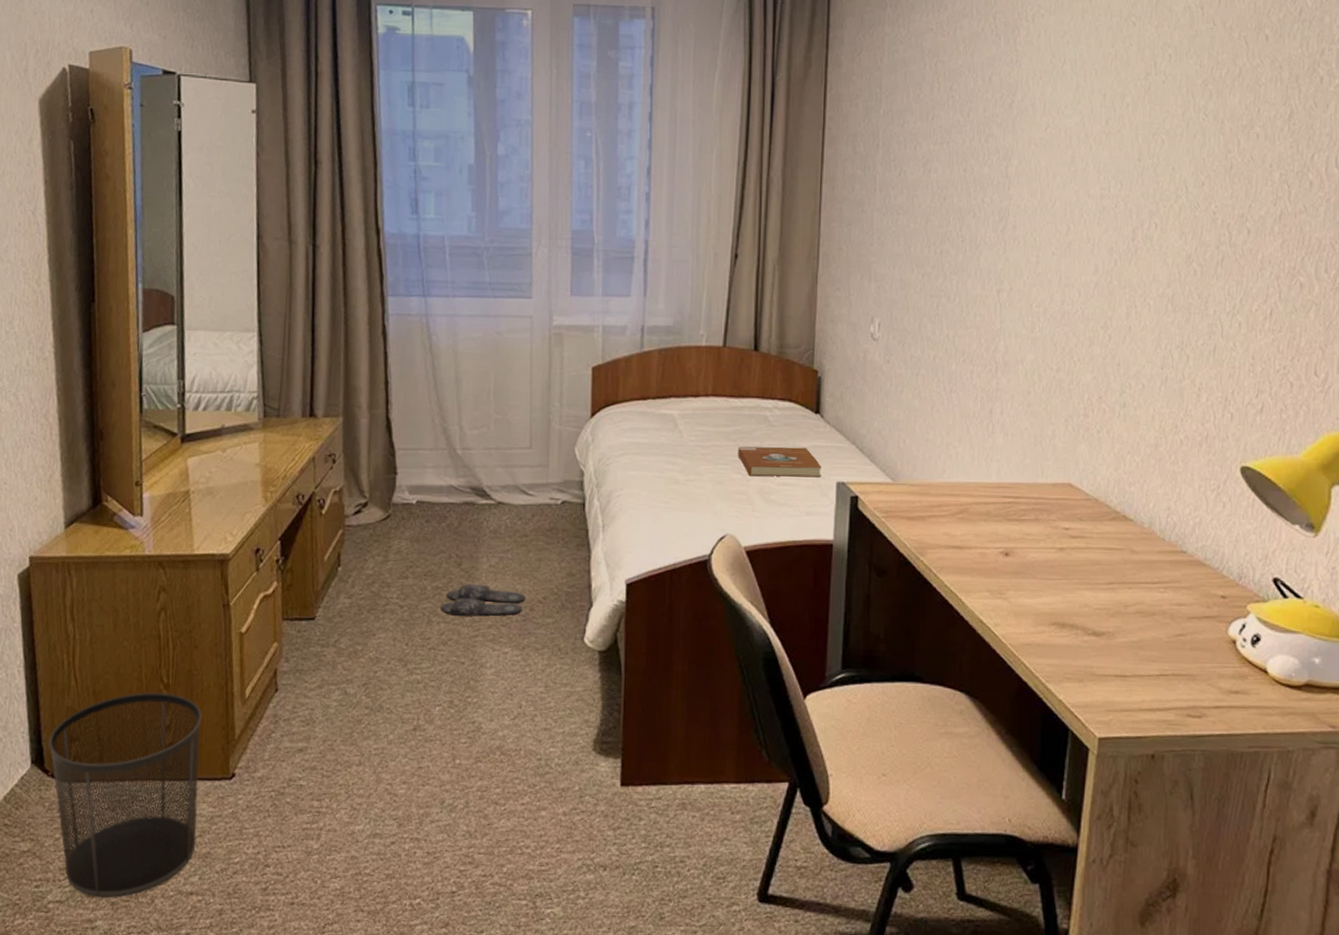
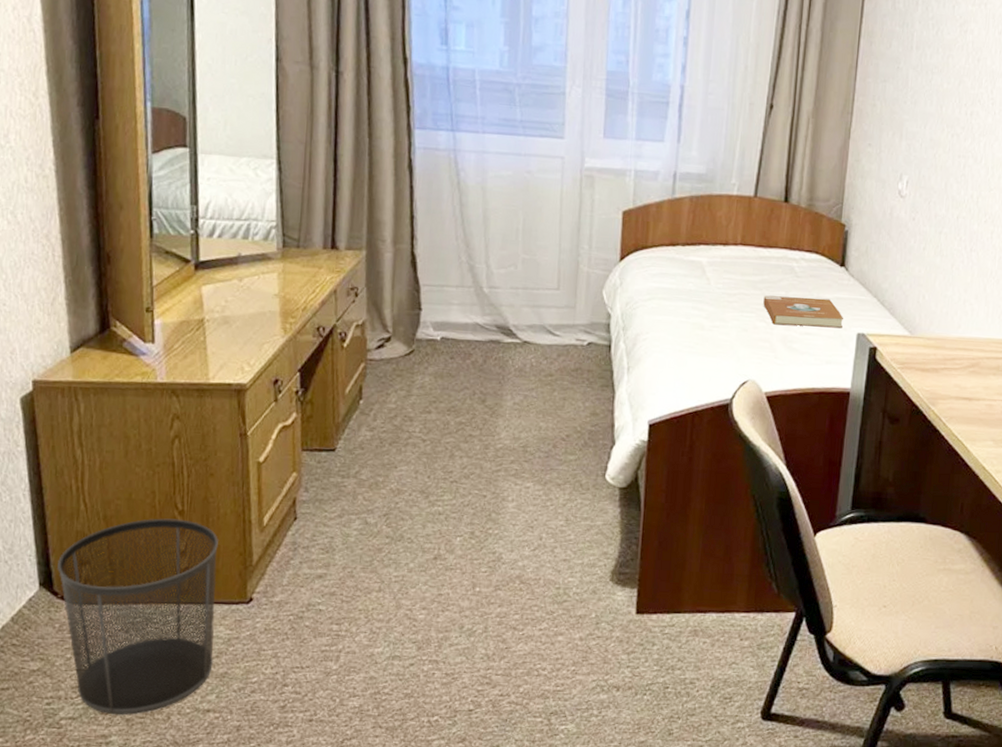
slippers: present [440,583,525,616] -> none [463,420,549,452]

